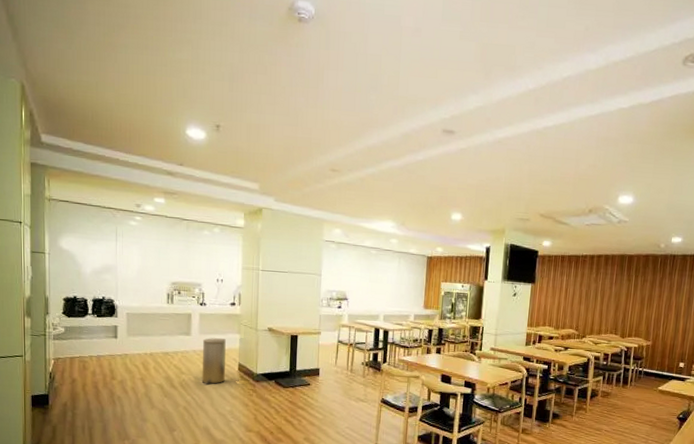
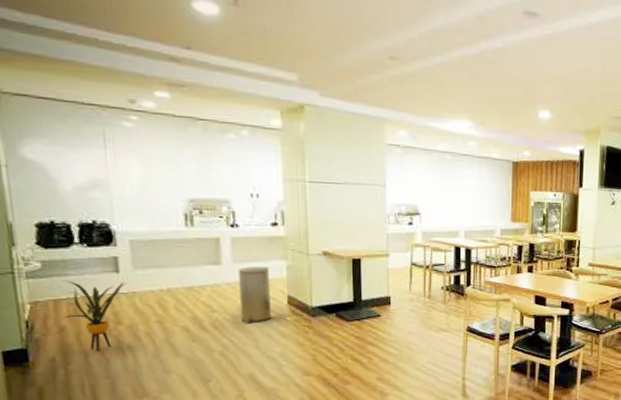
house plant: none [75,342,122,400] -> present [62,280,127,352]

